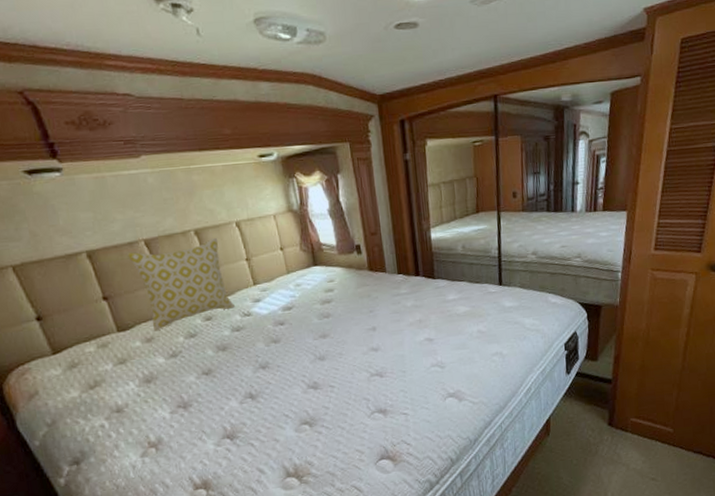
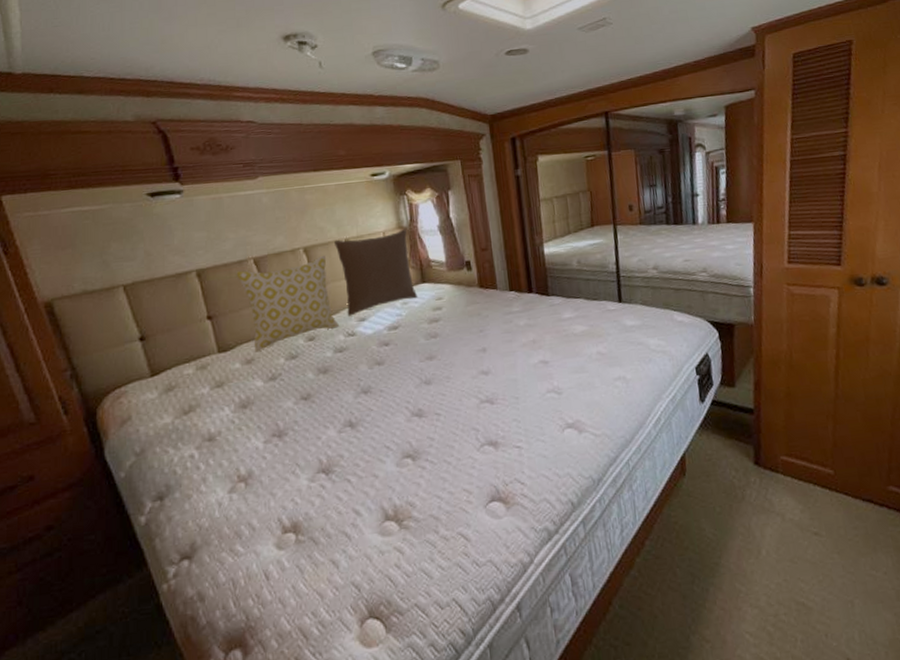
pillow: none [225,212,309,297] -> present [334,229,417,316]

